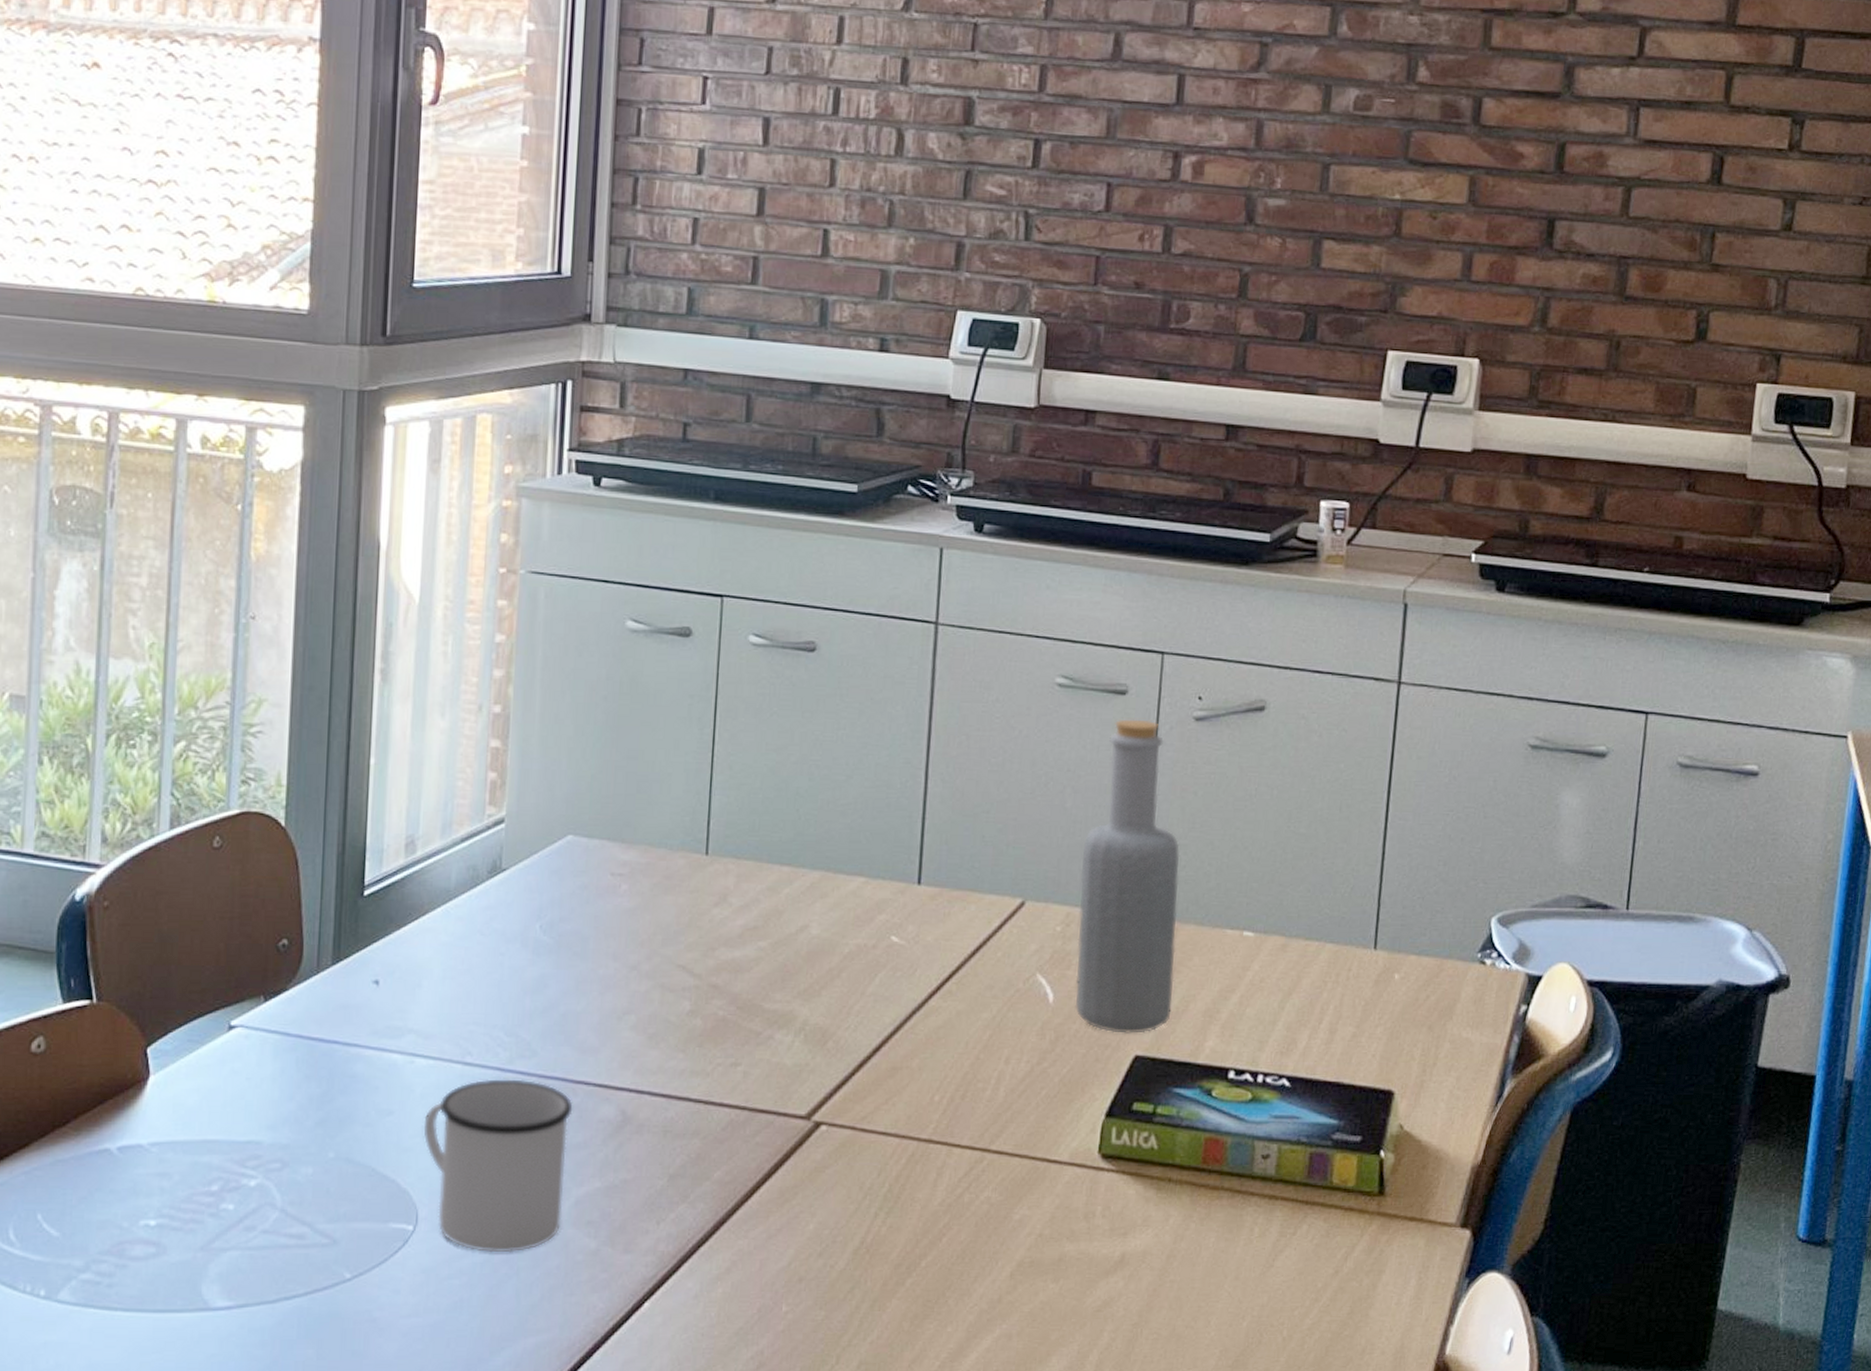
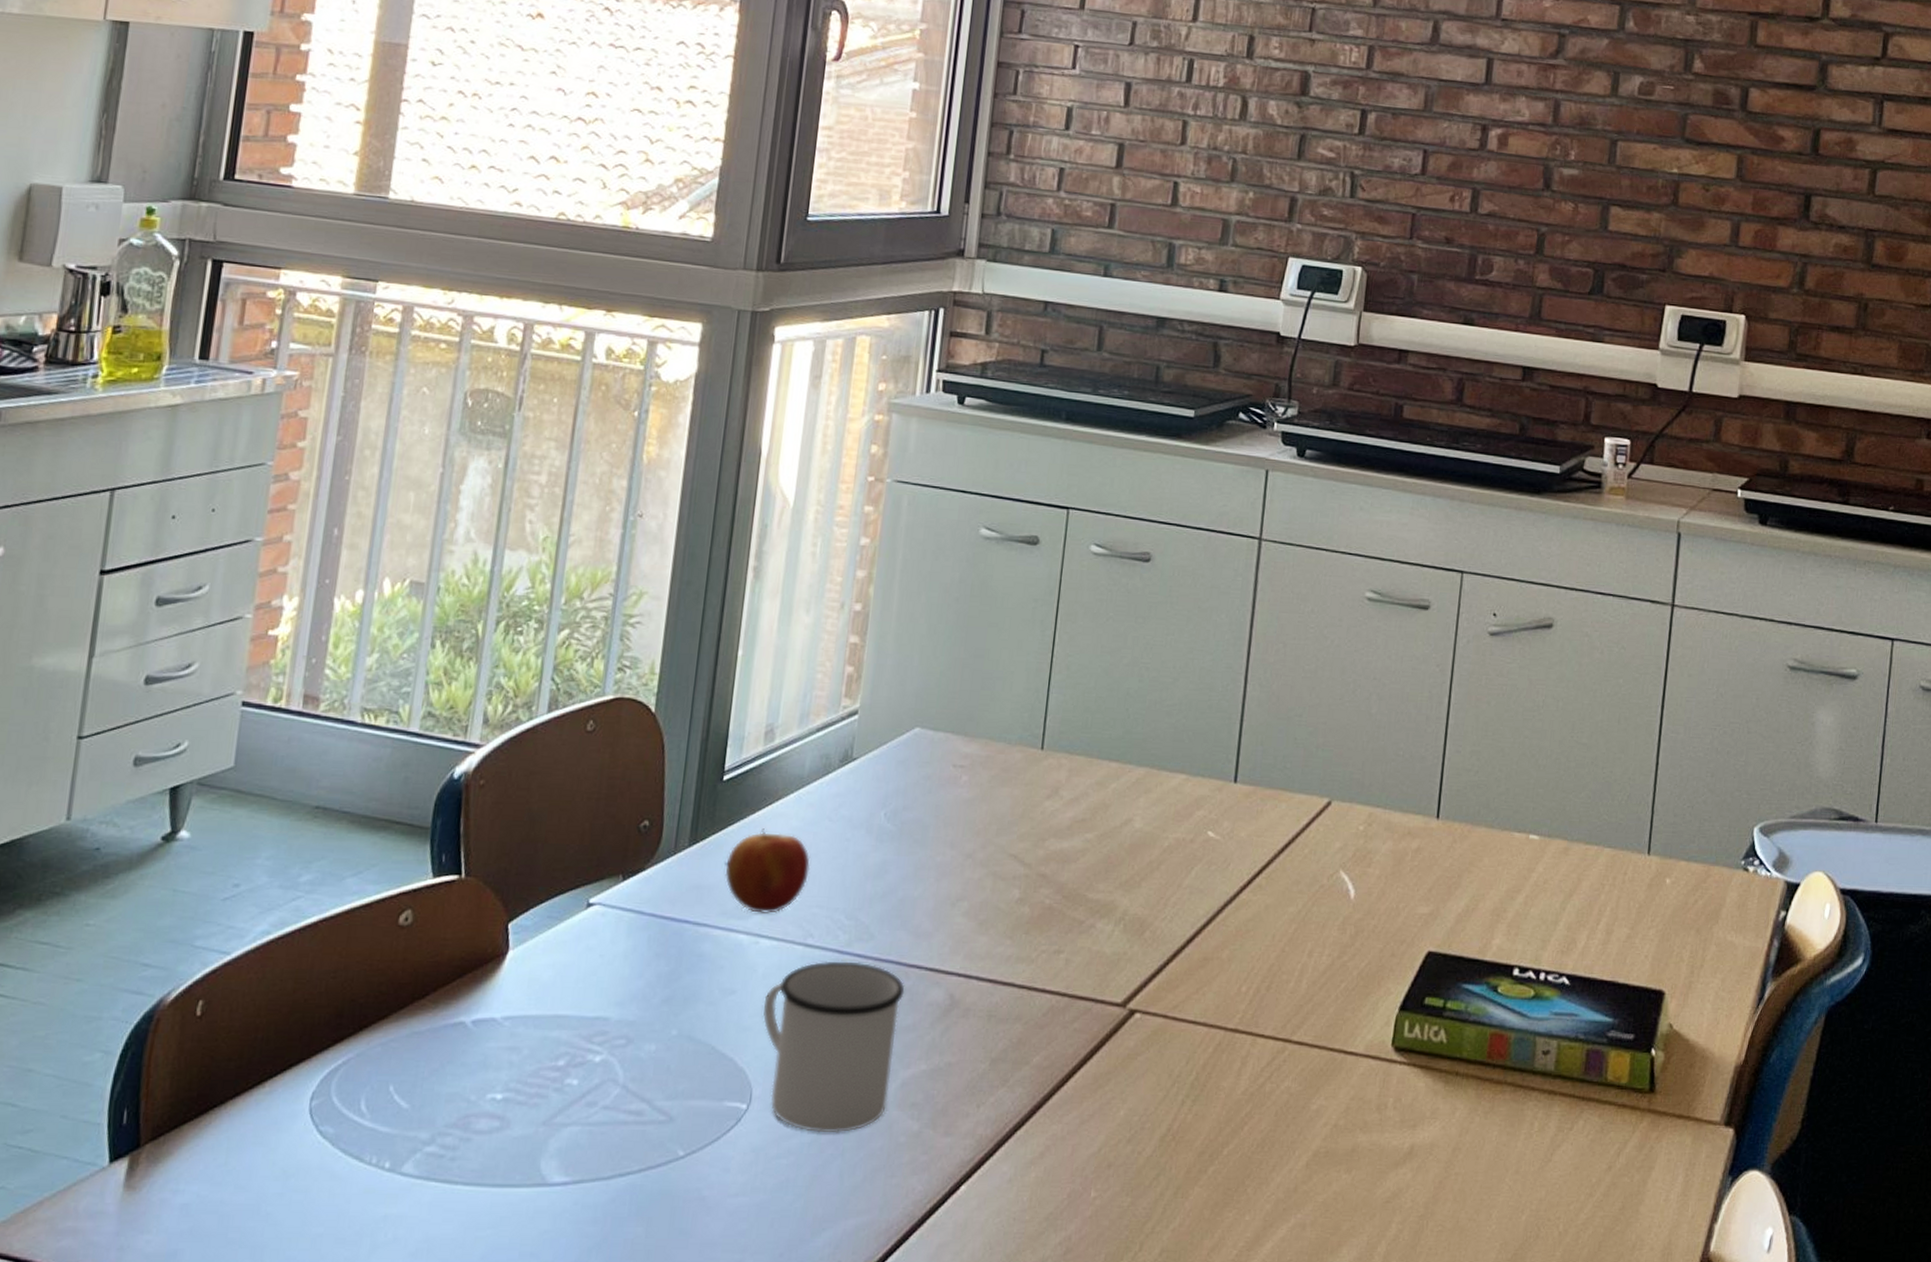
apple: none [373,944,463,1032] -> present [724,828,811,914]
bottle: present [1074,719,1180,1034] -> none [1374,632,1474,930]

